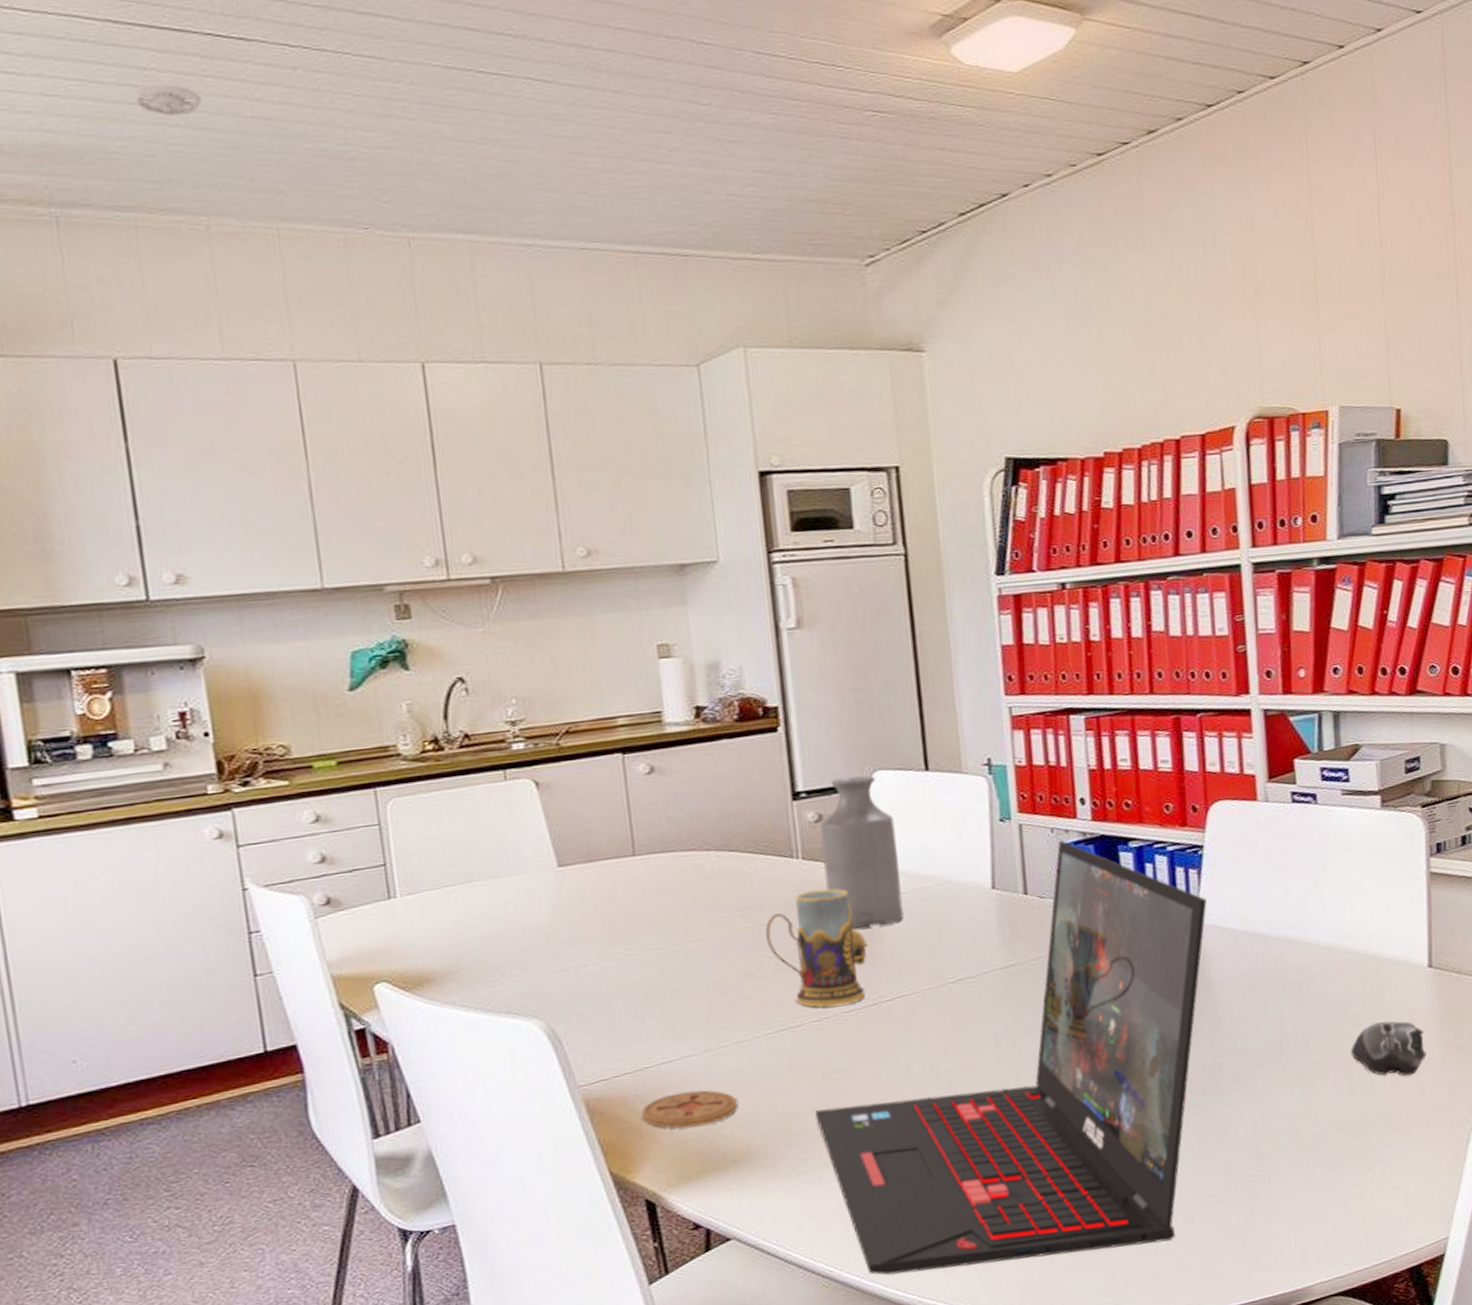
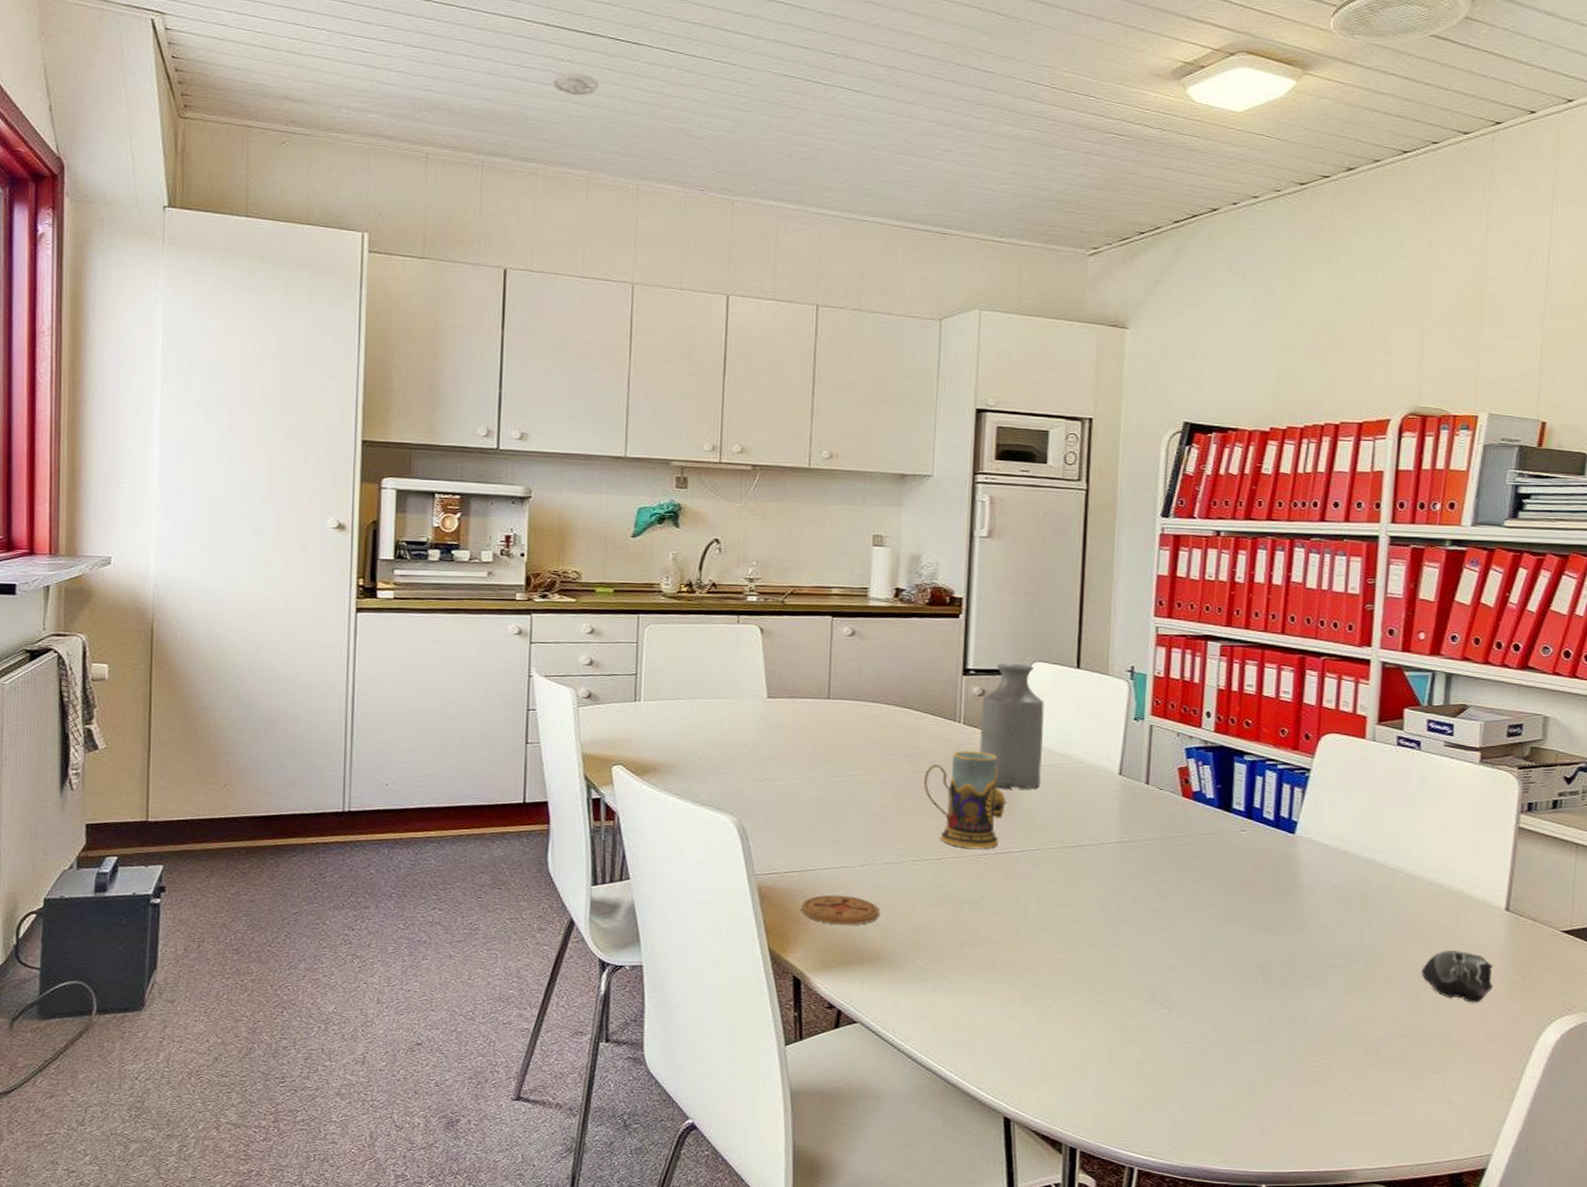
laptop: present [815,840,1207,1276] -> none [942,744,1307,1103]

